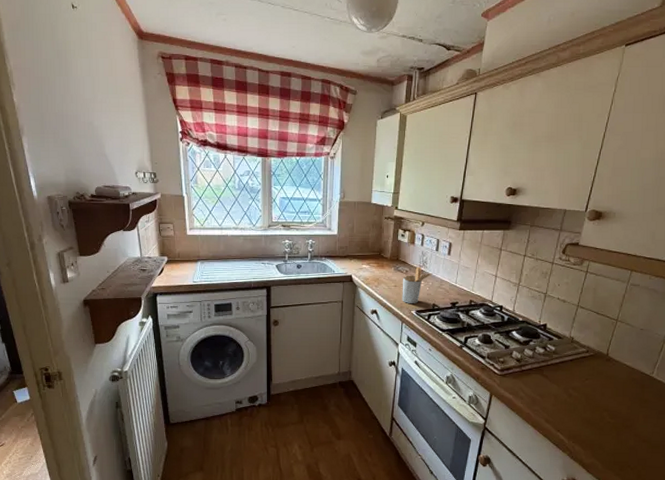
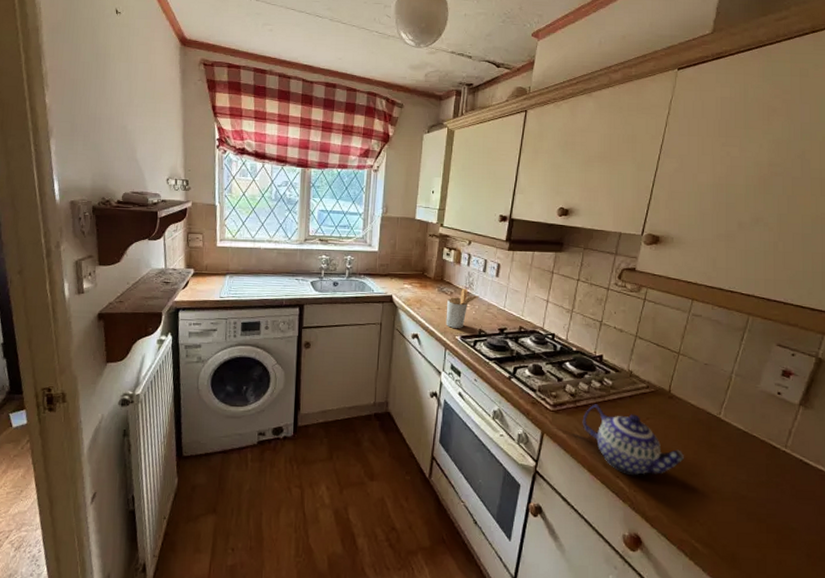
teapot: none [527,368,619,428] -> present [582,404,685,475]

